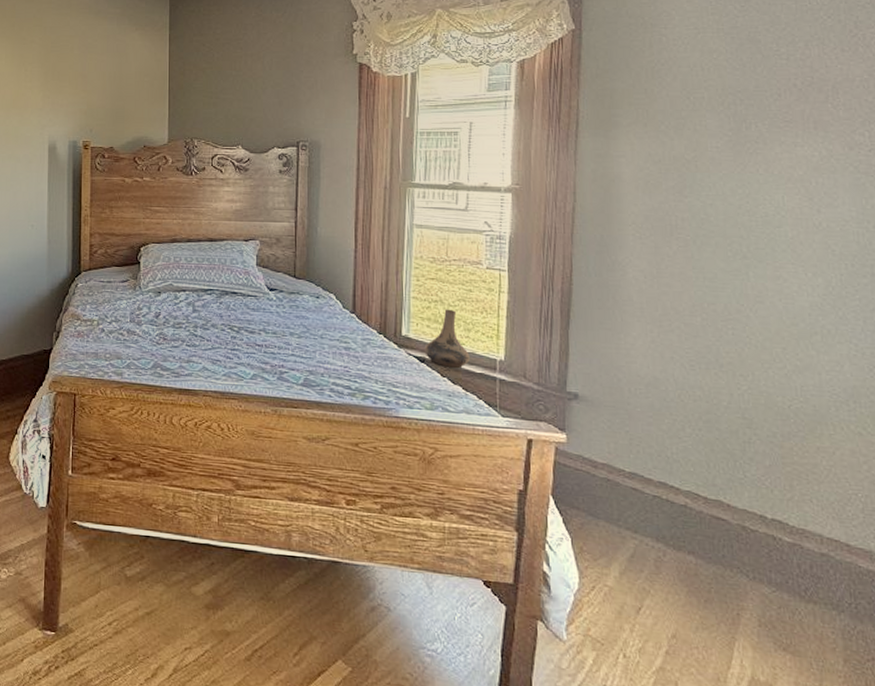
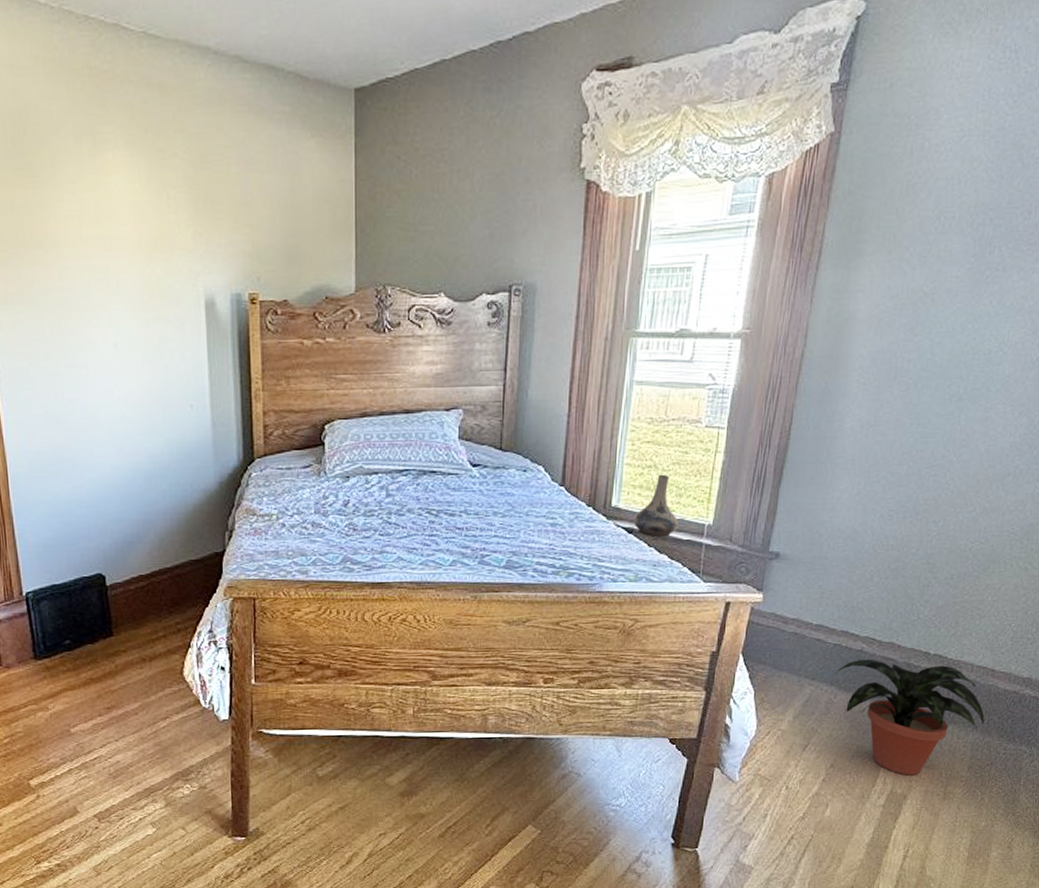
potted plant: none [659,516,851,661] -> present [835,659,985,775]

